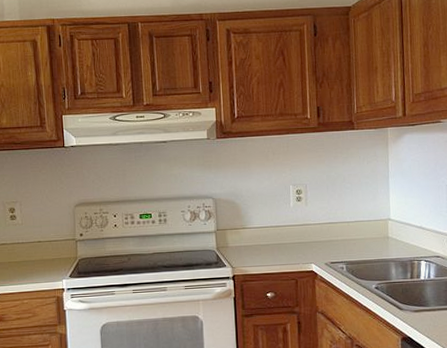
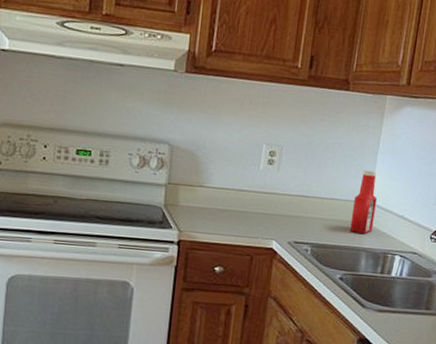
ketchup bottle: none [375,192,397,247] -> present [350,170,377,234]

